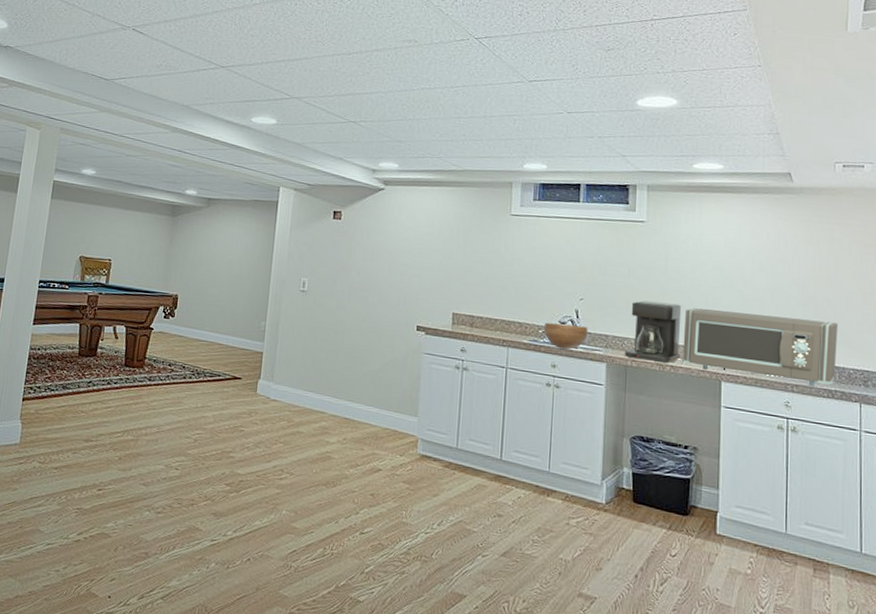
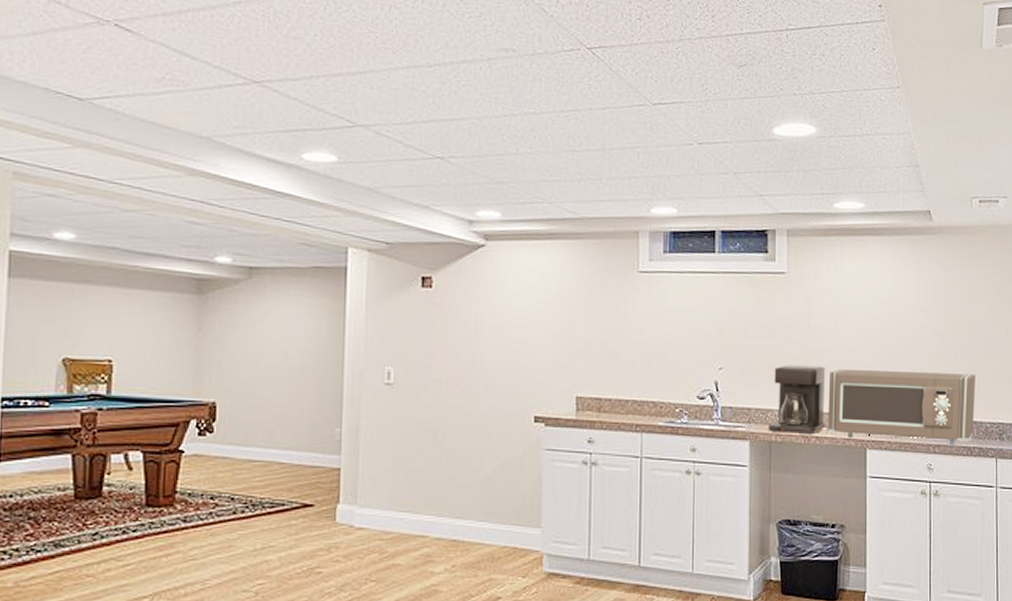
bowl: present [543,322,588,350] -> none [680,399,729,430]

